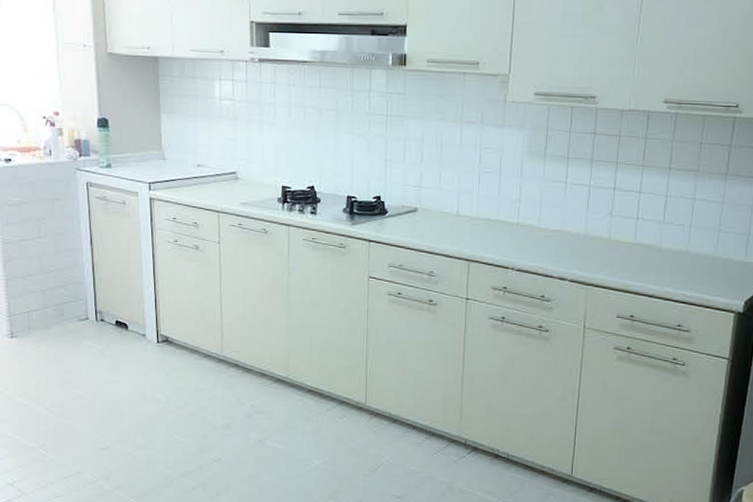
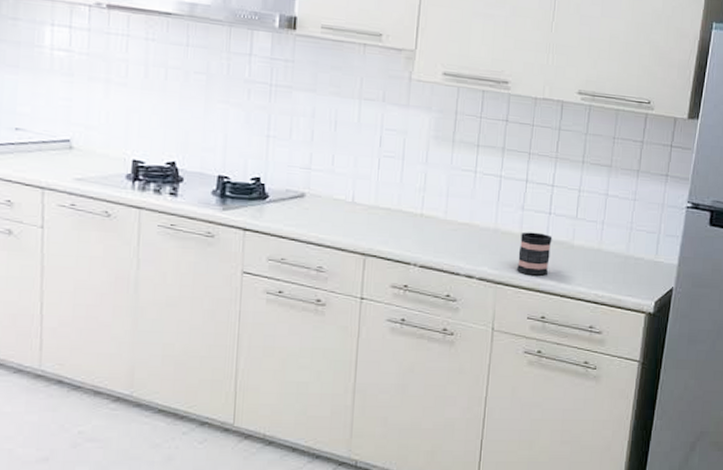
mug: none [606,236,640,278] -> present [517,232,553,276]

